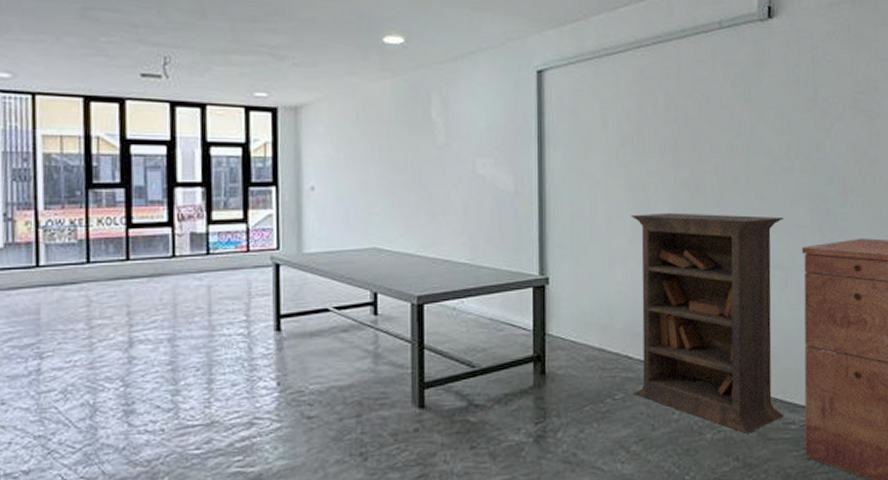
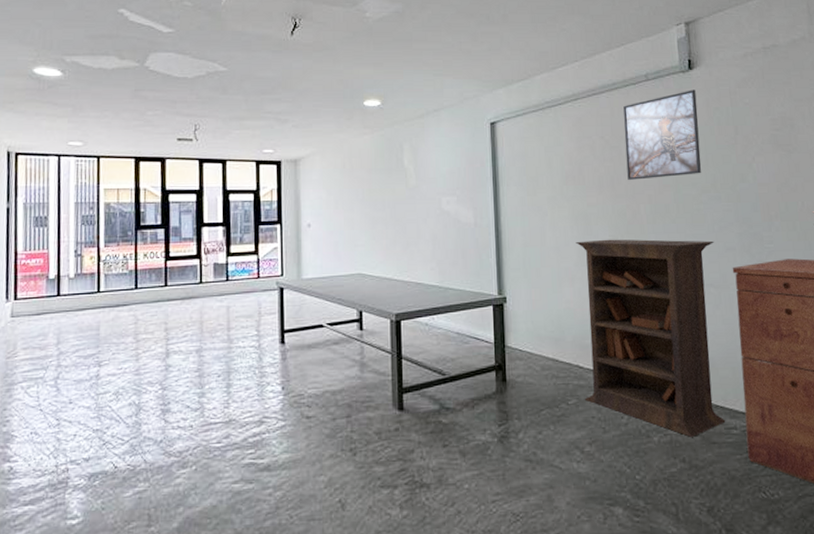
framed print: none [691,42,776,145] -> present [623,90,702,180]

